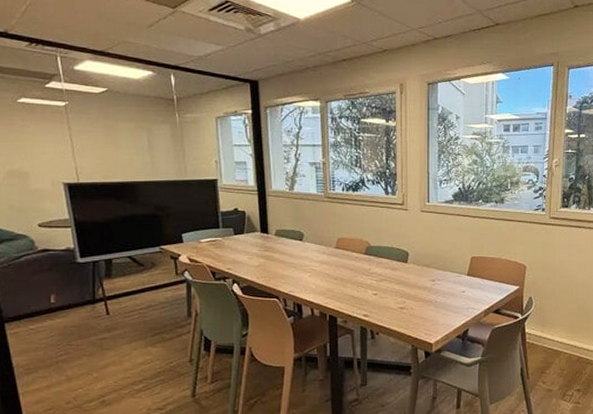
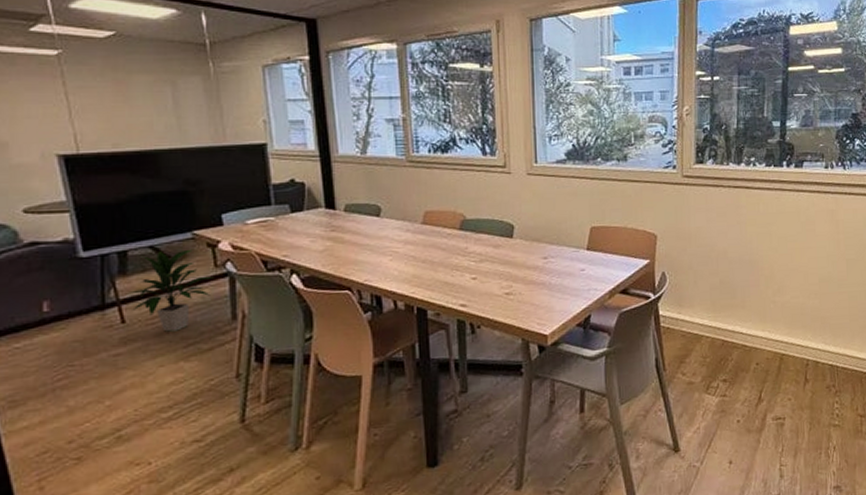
indoor plant: none [112,260,175,323] -> present [128,249,214,332]

